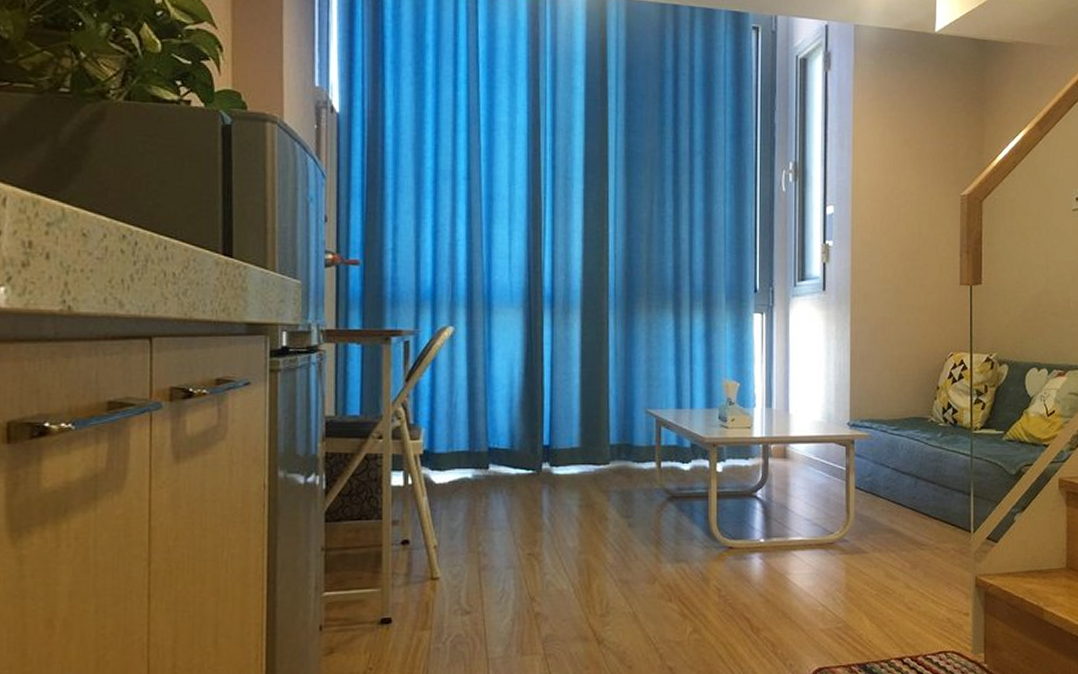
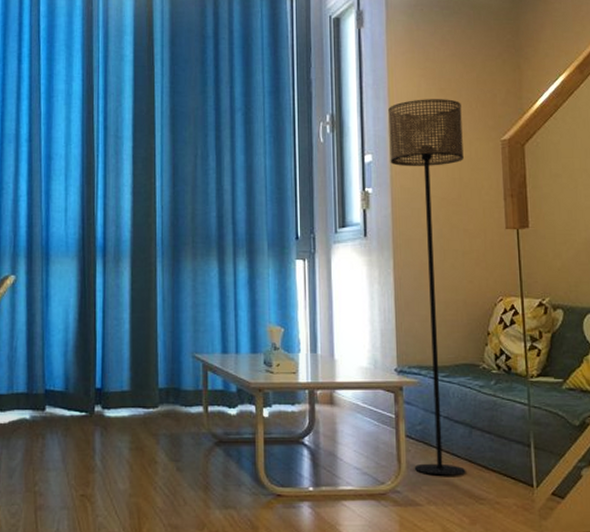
floor lamp: none [852,149,924,525] -> present [388,99,466,476]

